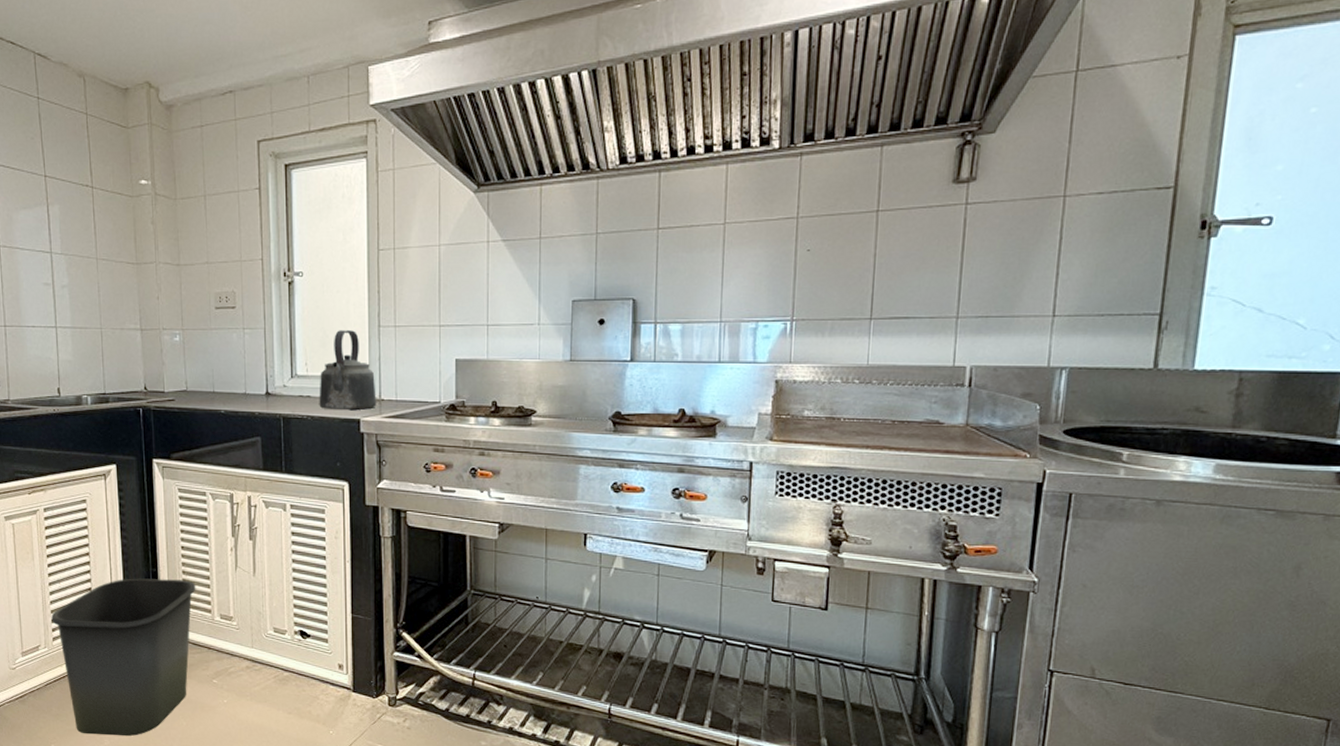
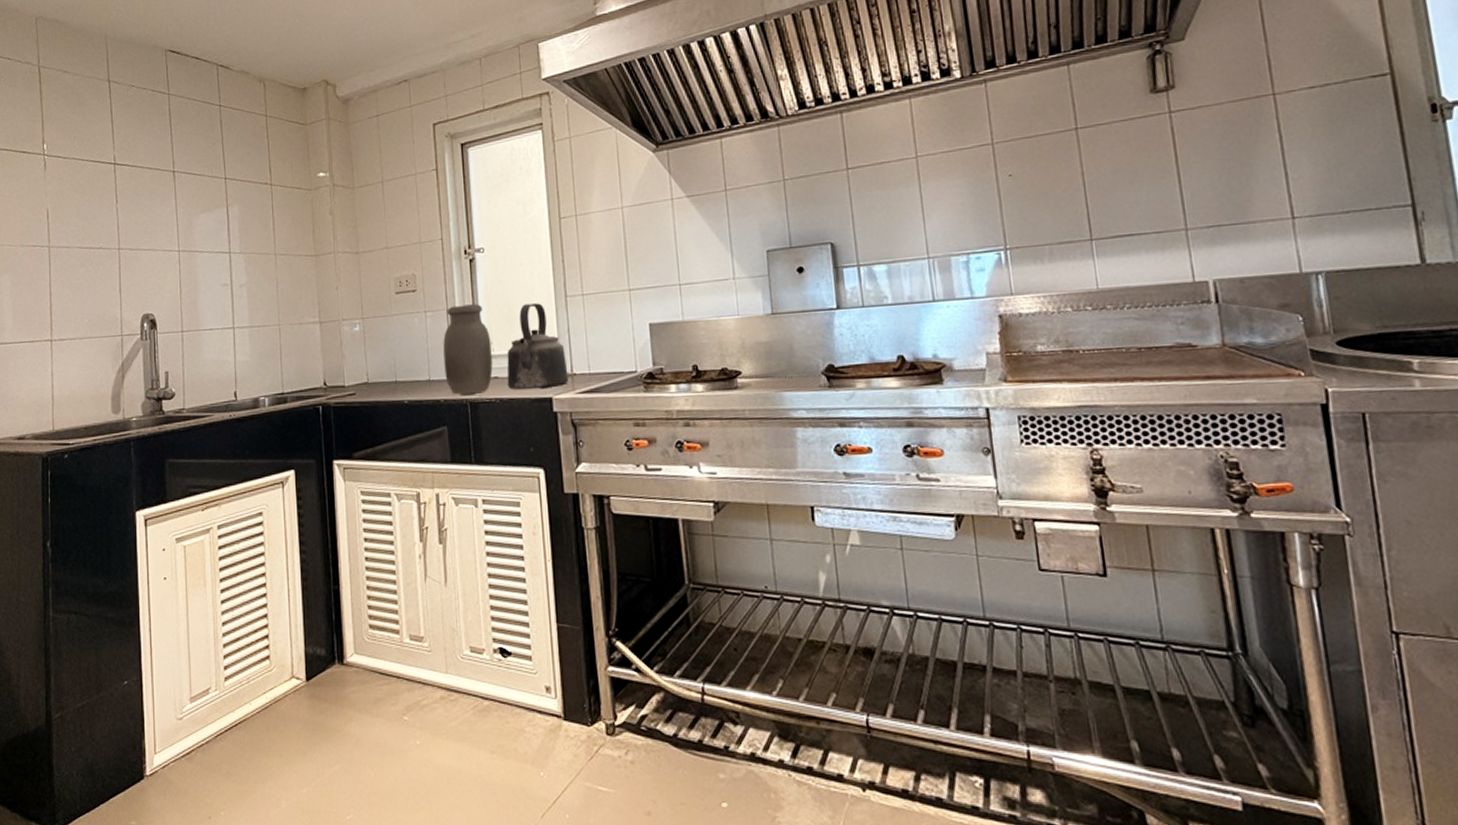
waste bin: present [51,578,196,736] -> none [223,596,382,795]
jar: none [260,325,307,410] -> present [443,304,493,395]

